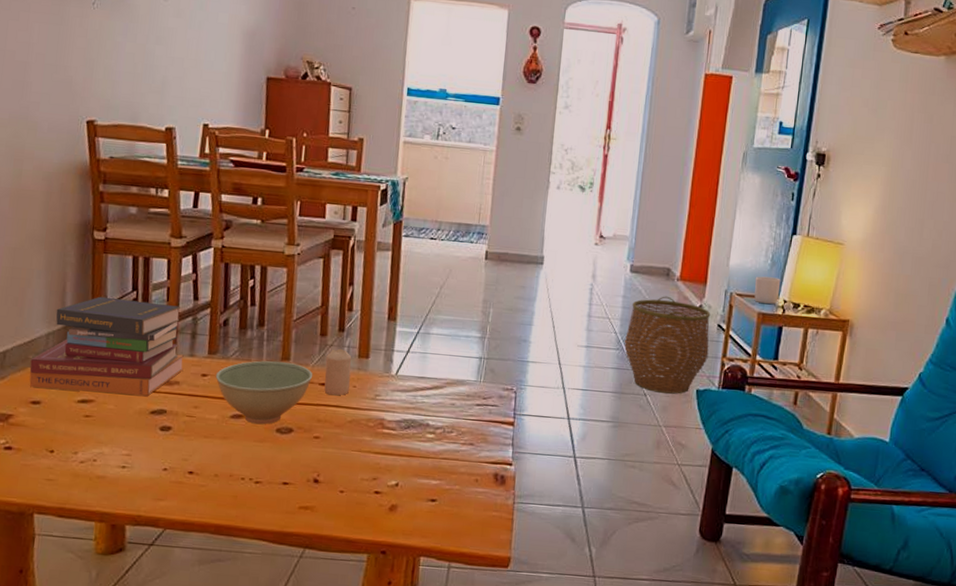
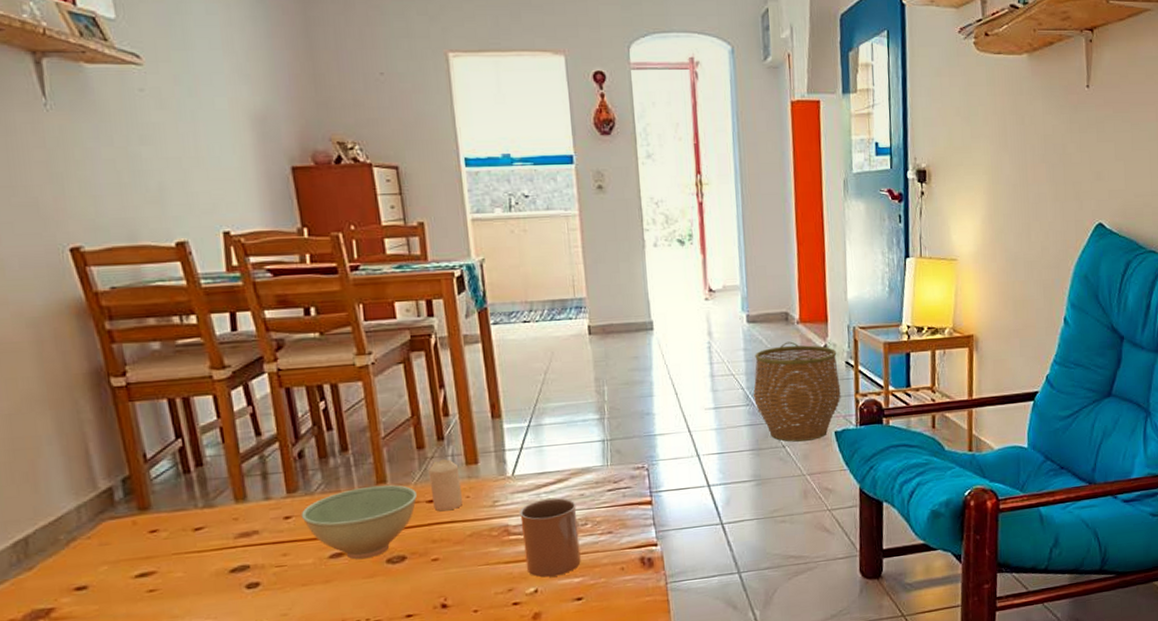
books: present [29,296,184,396] -> none [62,446,260,573]
mug: none [392,401,447,475] -> present [518,497,581,578]
mug: present [754,276,781,304] -> none [875,304,902,333]

